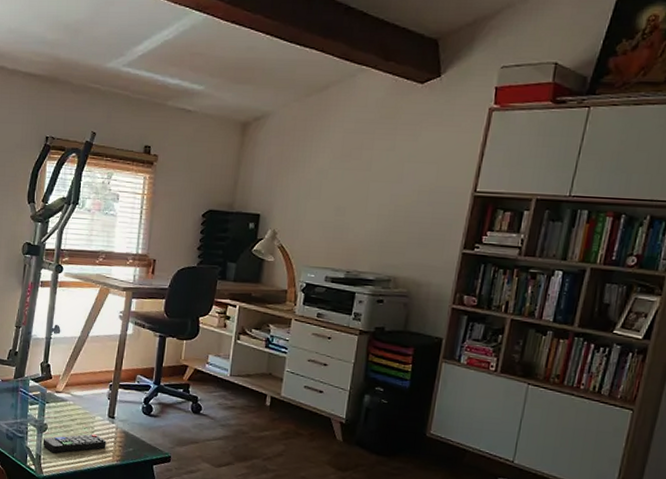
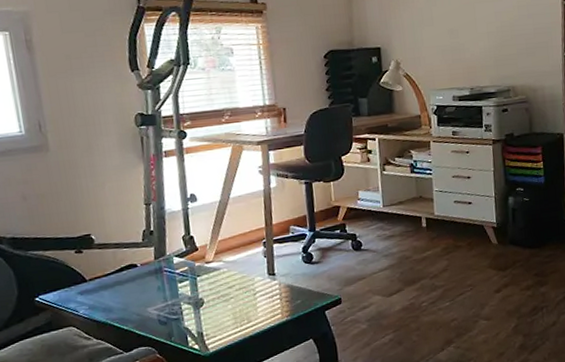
remote control: present [42,433,106,453] -> none [201,295,272,326]

